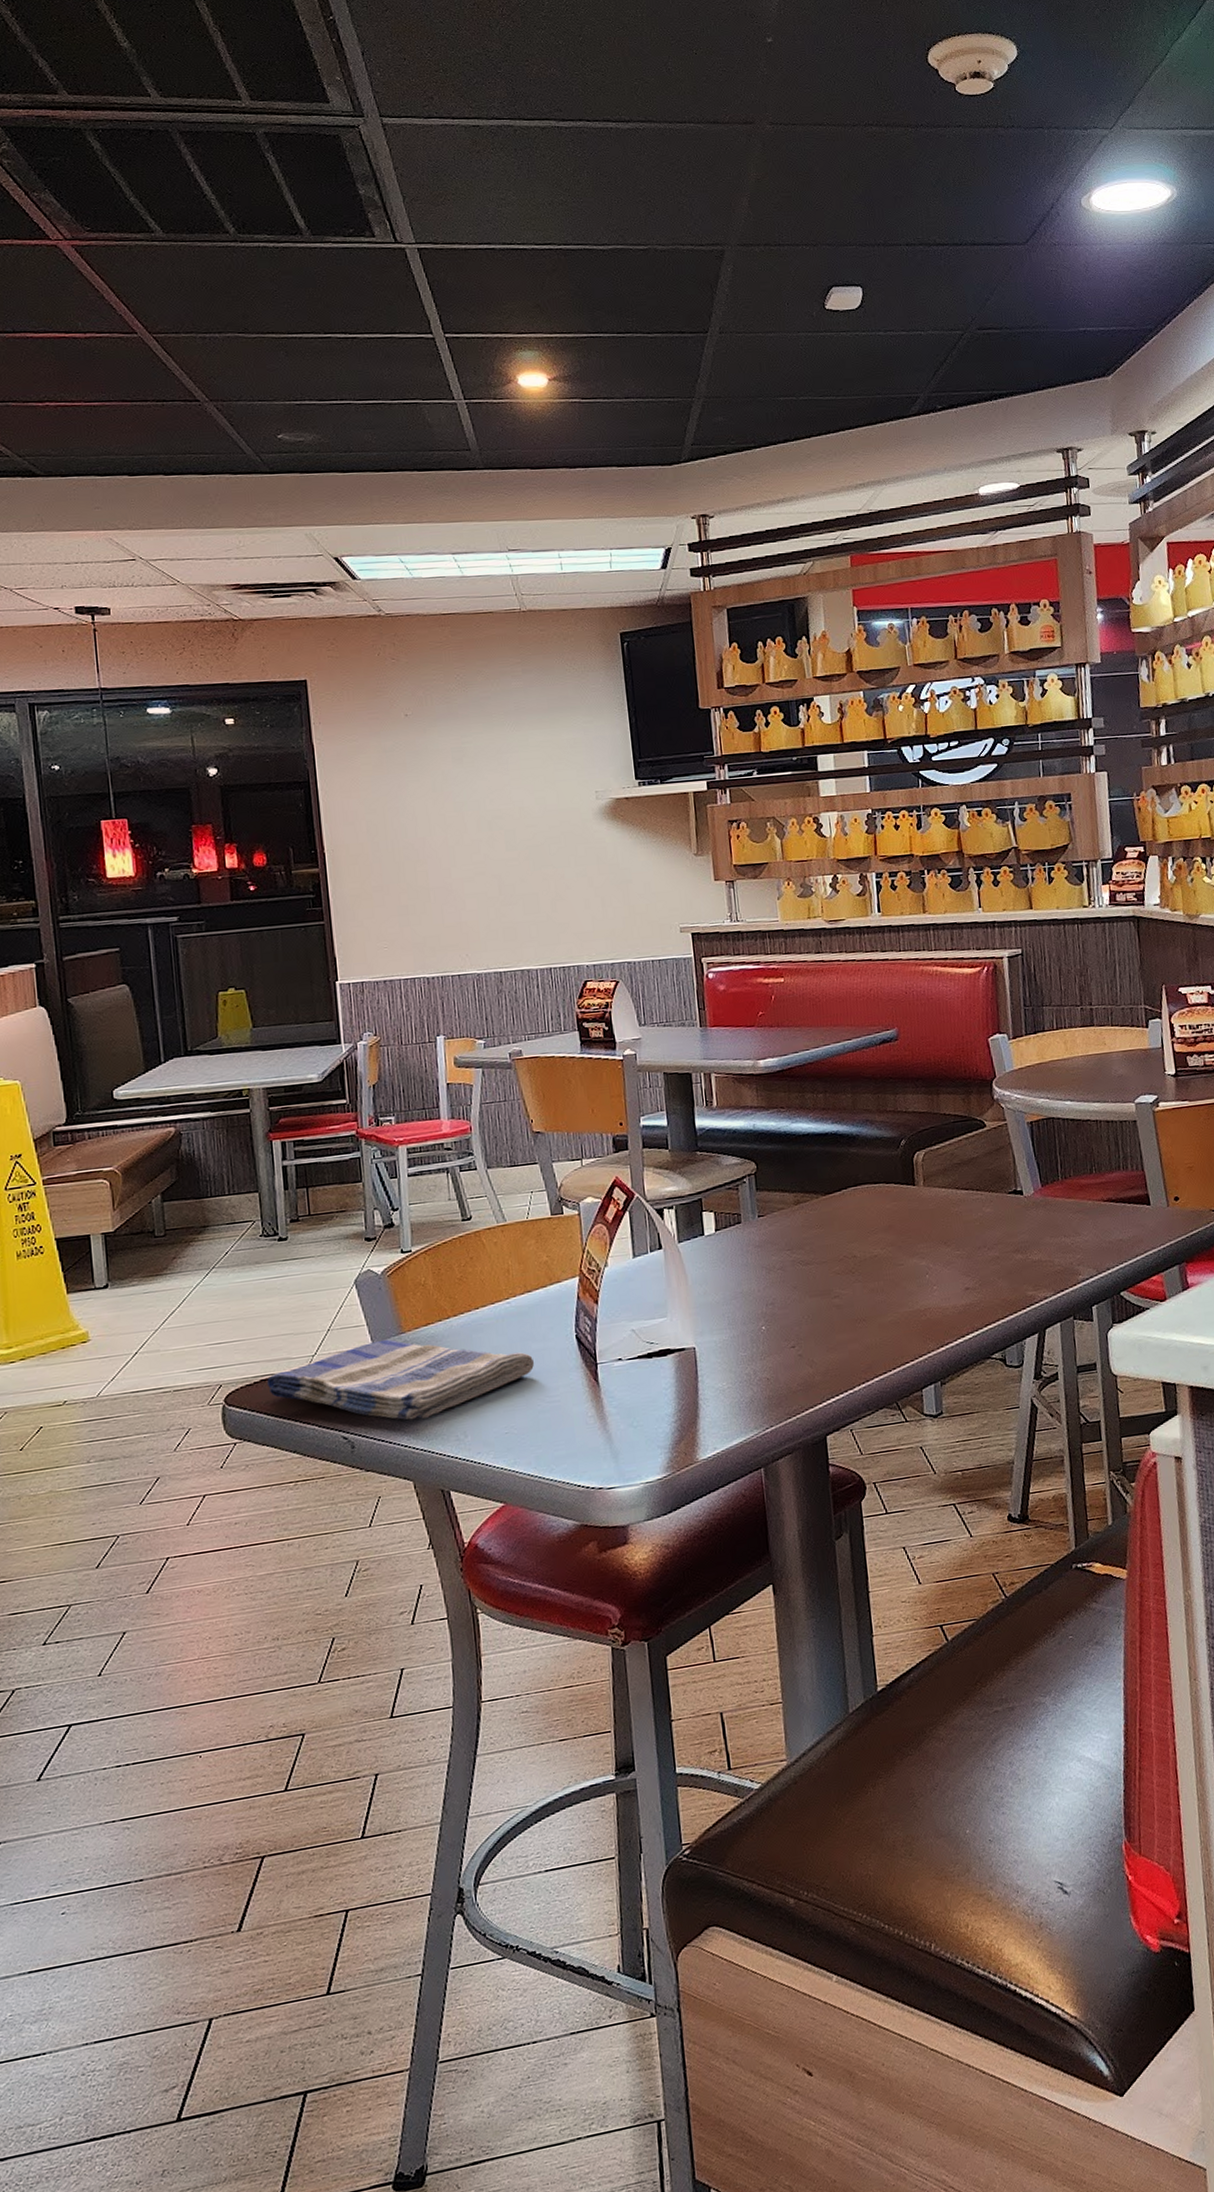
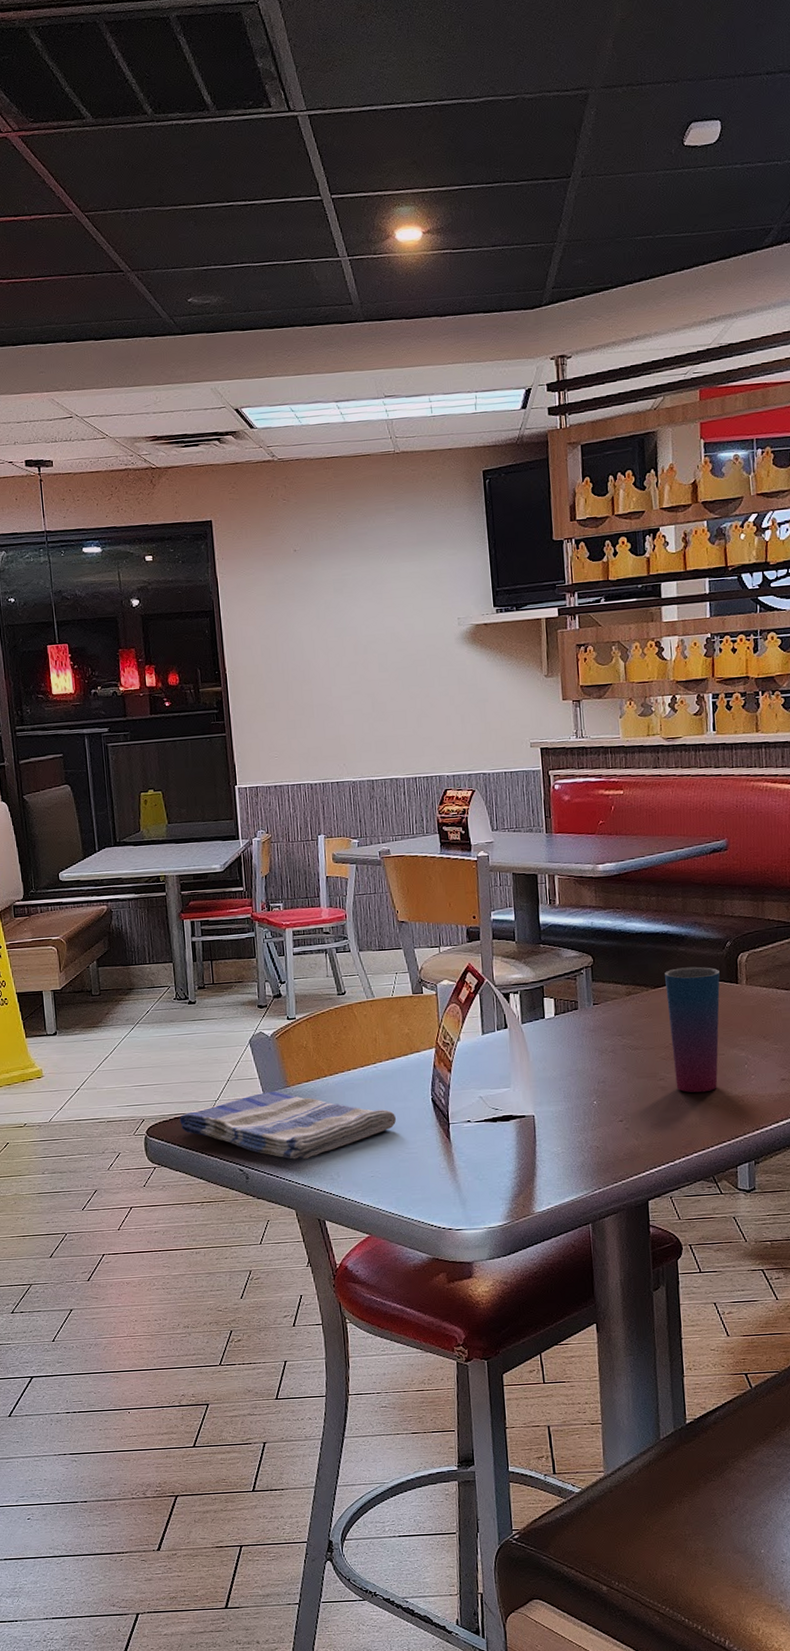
cup: none [836,1168,898,1310] -> present [665,966,720,1093]

